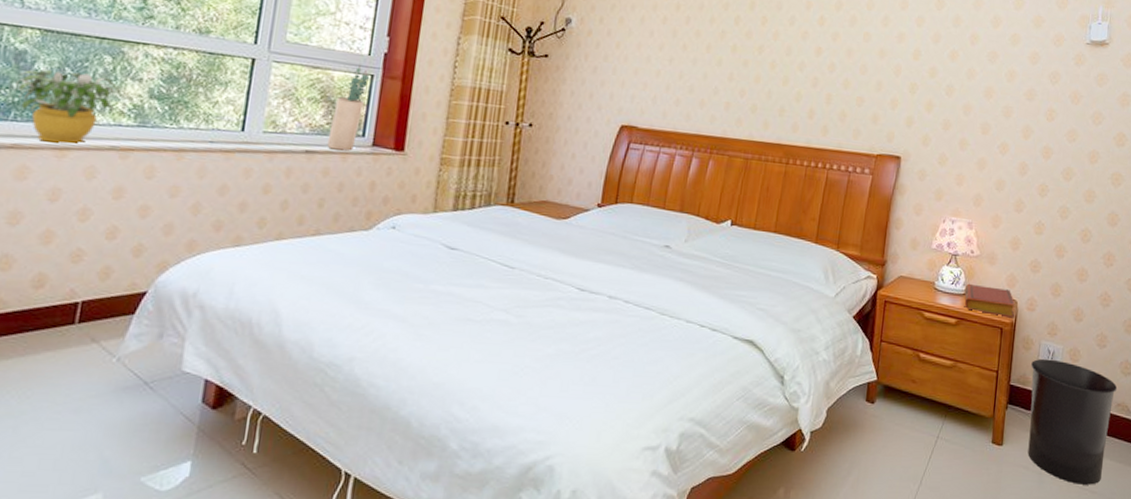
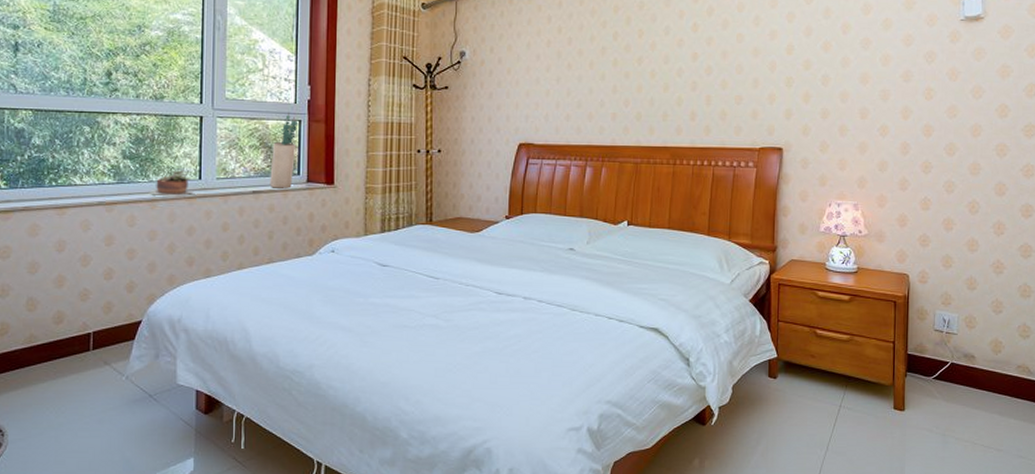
potted flower: present [14,70,121,144] -> none [19,143,100,203]
succulent plant: none [176,117,233,151] -> present [149,170,194,198]
book: present [964,283,1015,318] -> none [855,261,908,291]
waste bin: present [1027,358,1118,485] -> none [927,327,1017,443]

